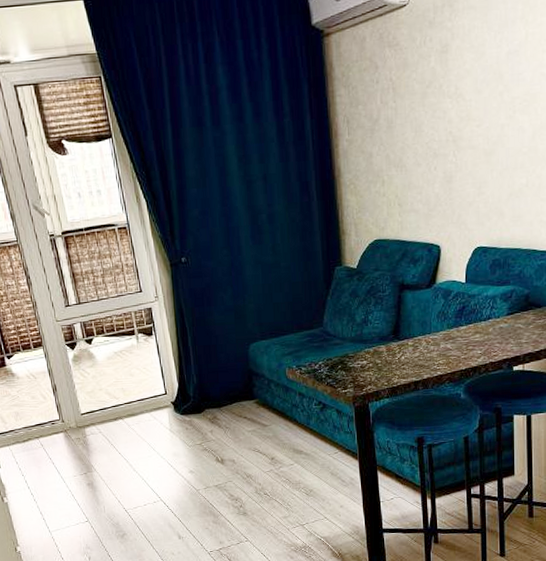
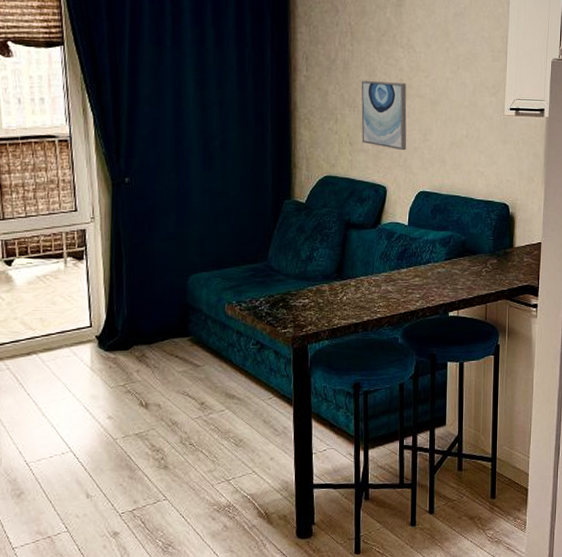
wall art: none [407,135,460,207] -> present [361,80,407,151]

